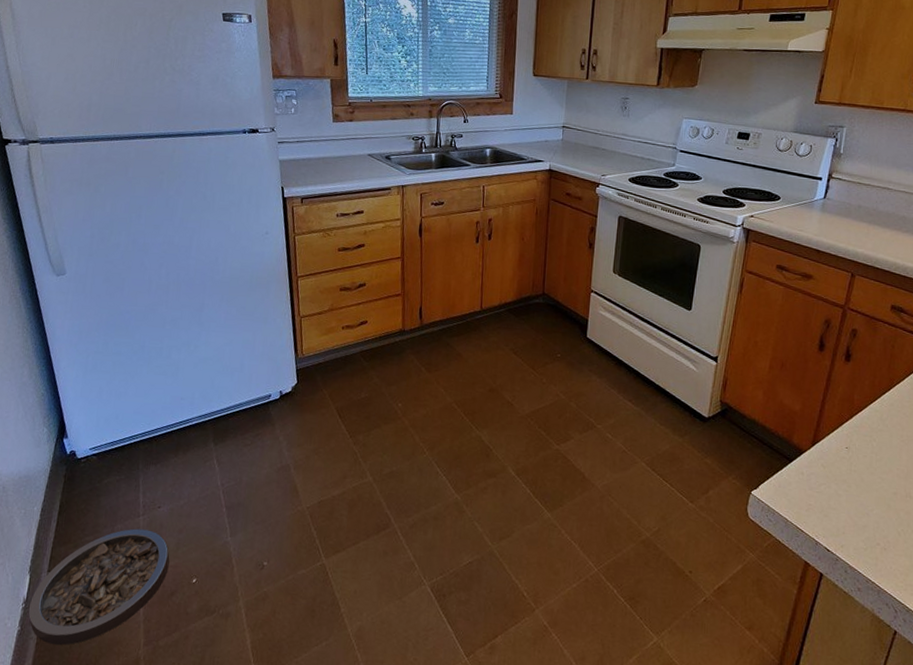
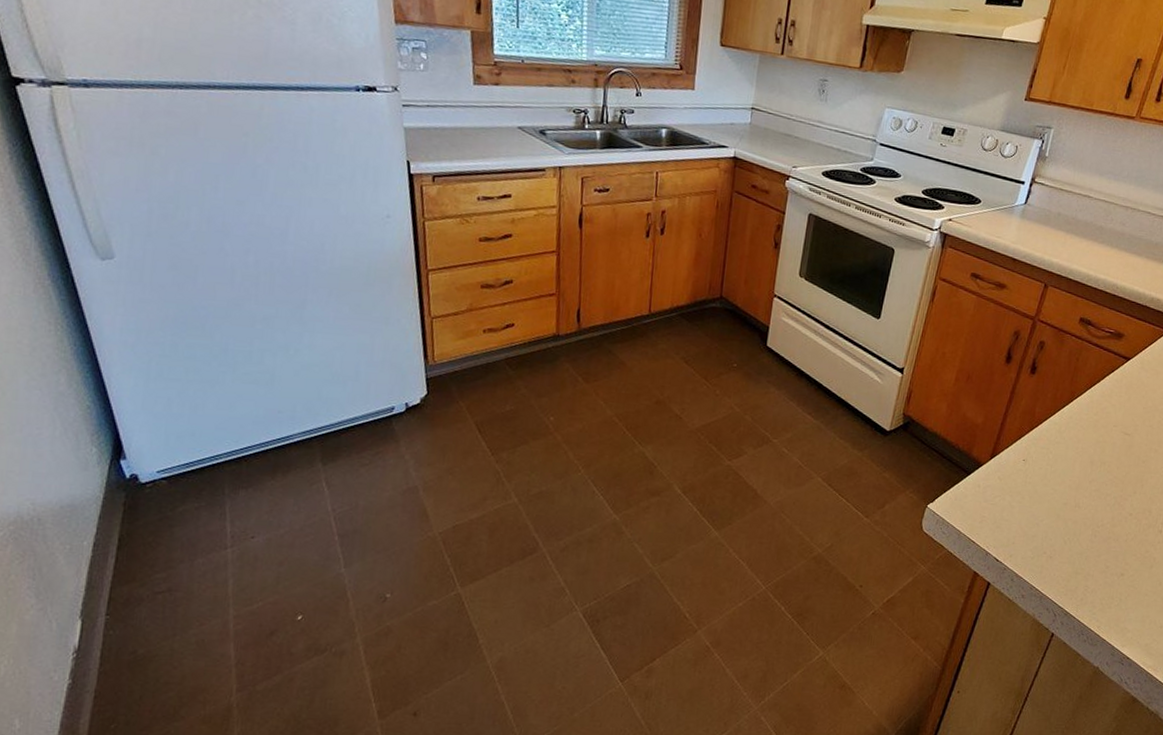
pet bowl: present [28,528,170,645] -> none [81,562,268,697]

